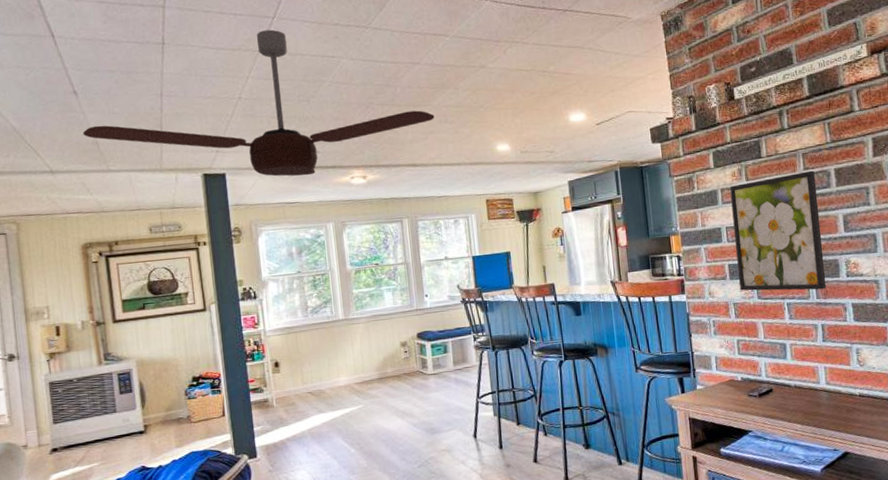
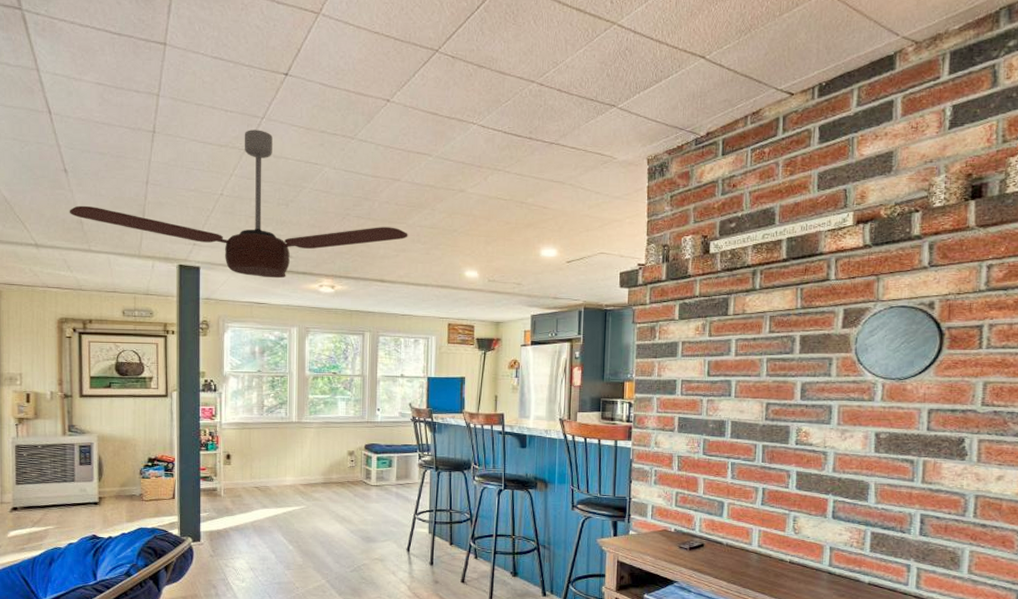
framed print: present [730,170,827,291] -> none [687,334,780,454]

